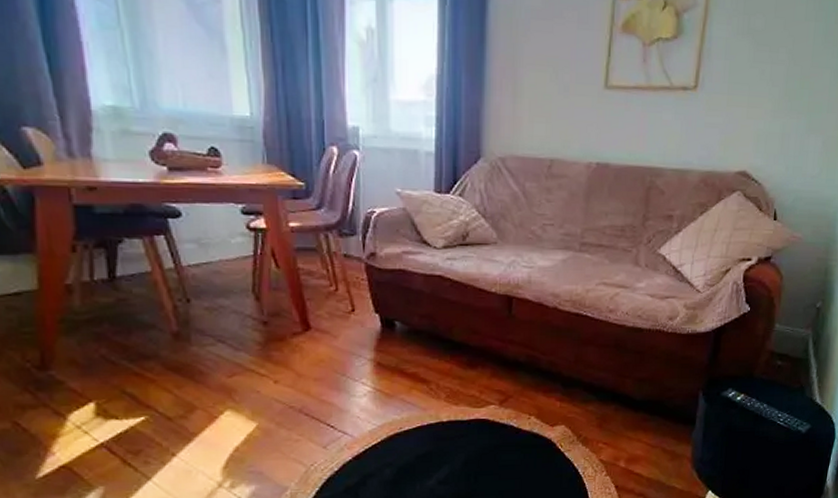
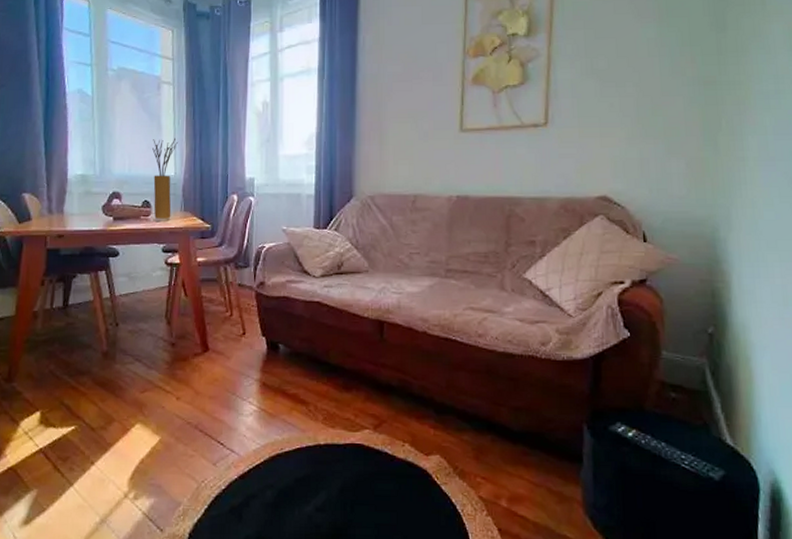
vase: none [215,65,252,173] -> present [152,138,178,219]

